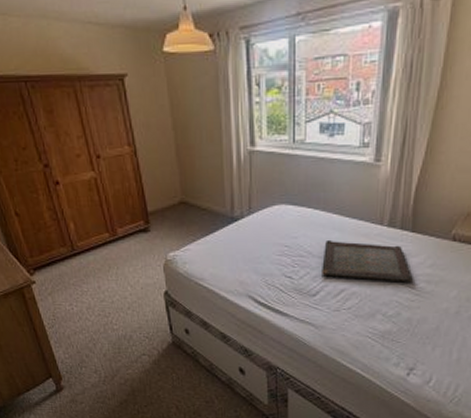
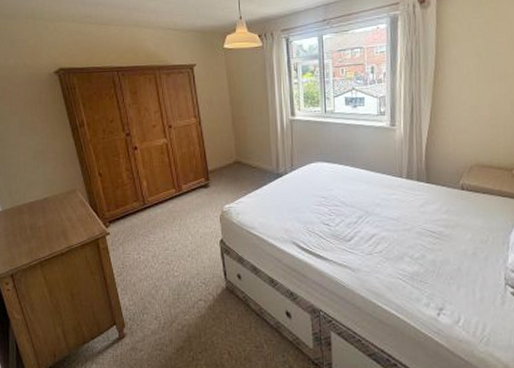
serving tray: present [322,239,413,283] -> none [354,191,432,227]

